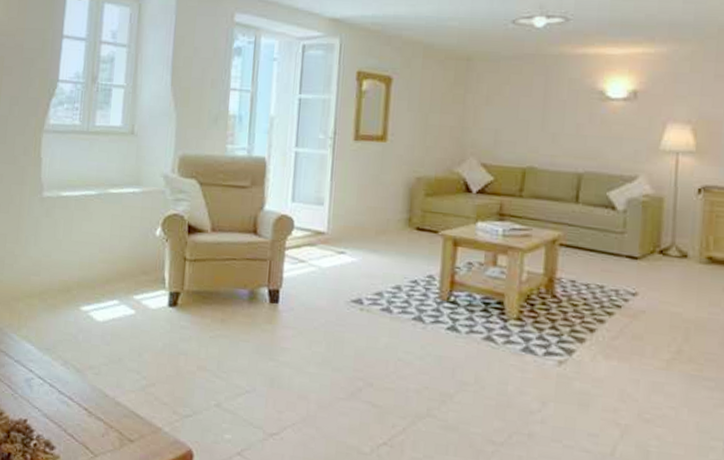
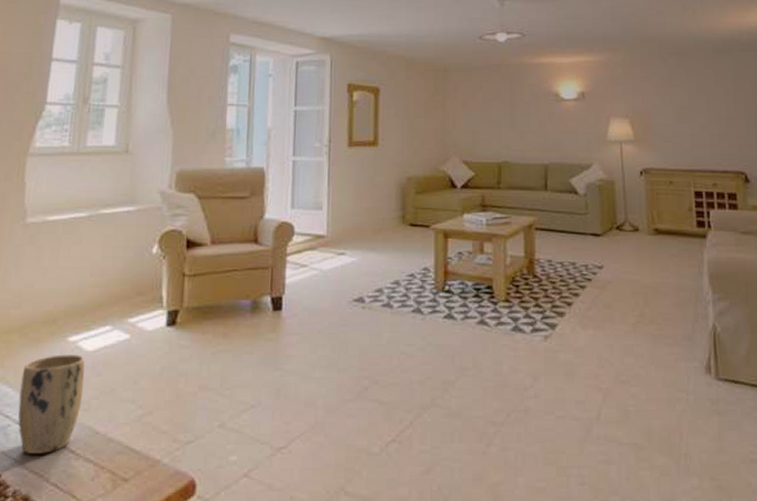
plant pot: none [39,321,96,408] -> present [18,354,85,454]

